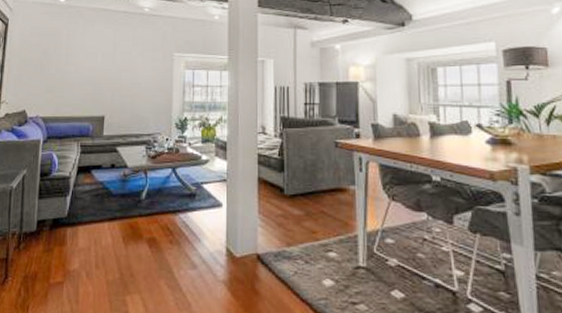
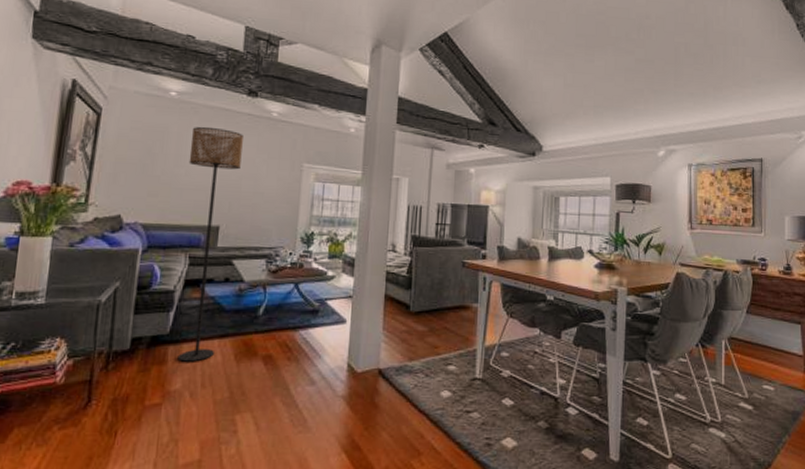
floor lamp: none [75,26,121,244] -> present [177,126,243,362]

